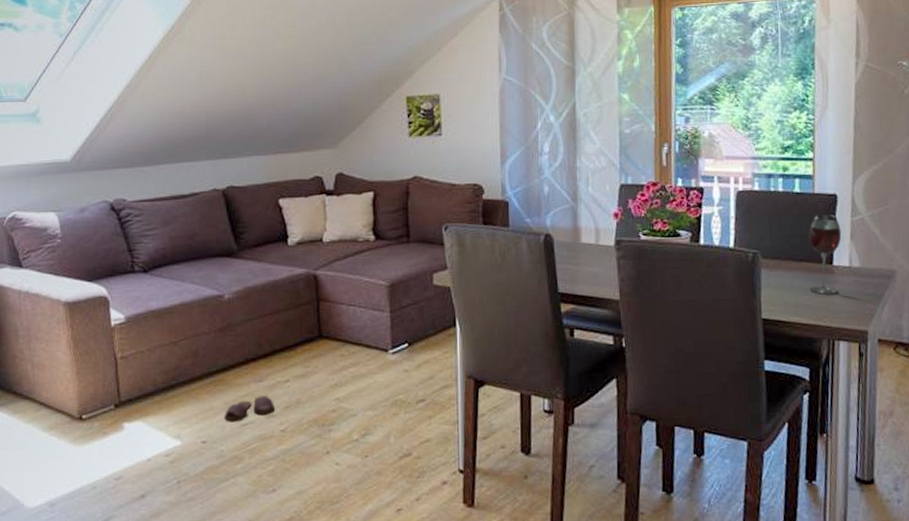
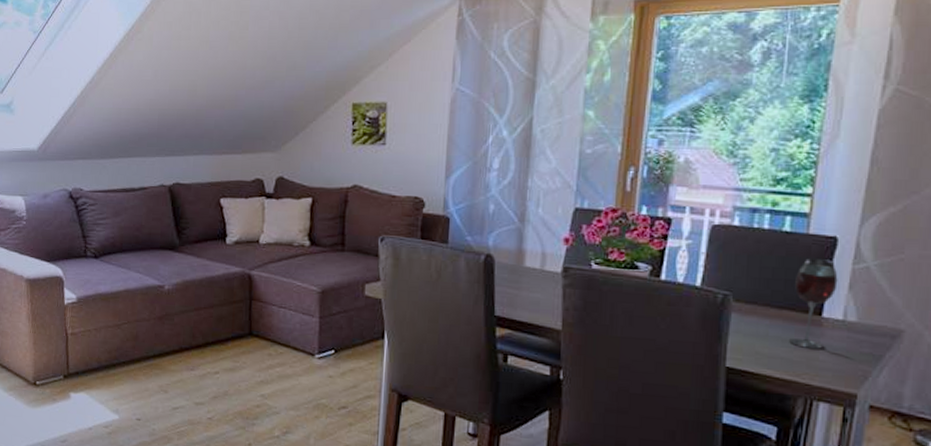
slippers: present [224,395,275,421] -> none [158,383,204,404]

